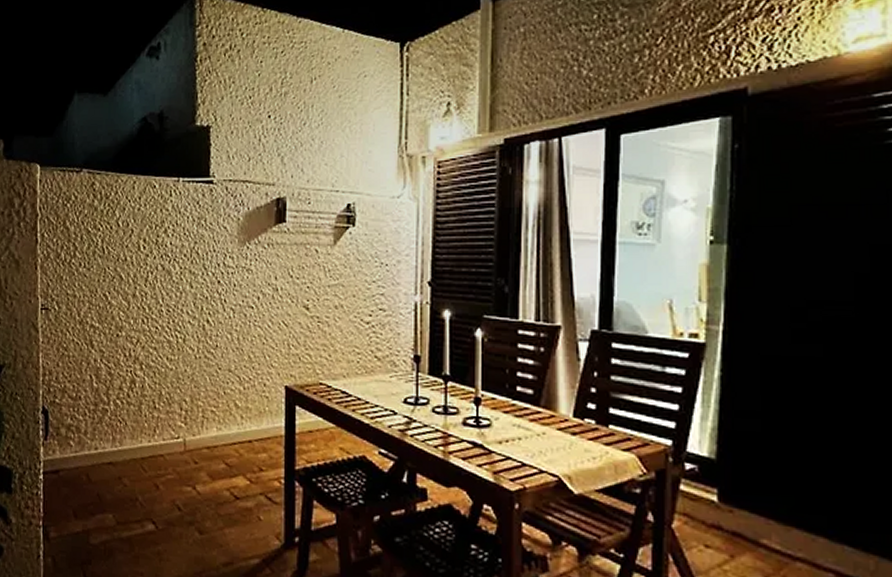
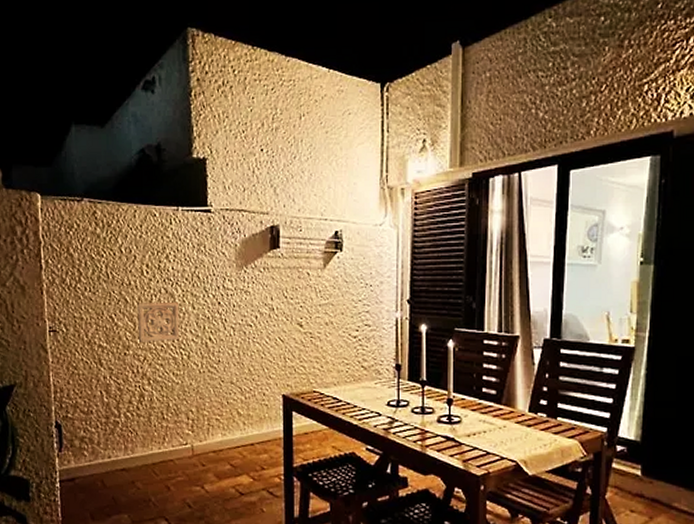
wall ornament: none [132,279,176,323] -> present [137,301,180,342]

